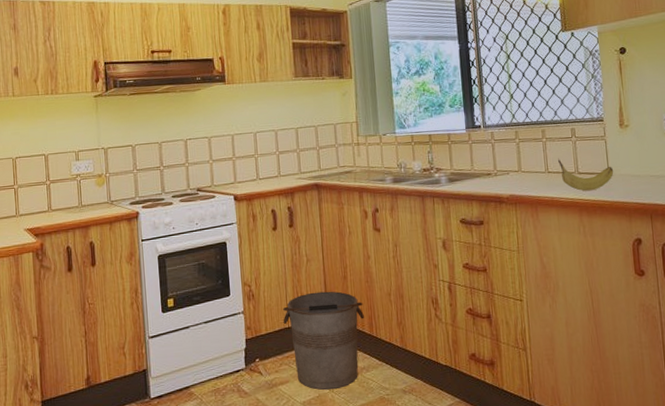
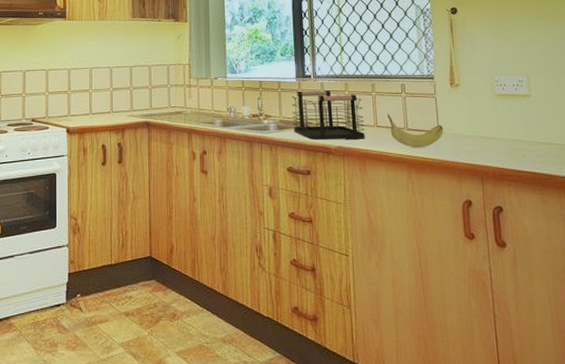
bucket: present [283,291,364,390] -> none [106,230,187,332]
dish rack: none [462,139,537,191] -> present [291,90,365,141]

